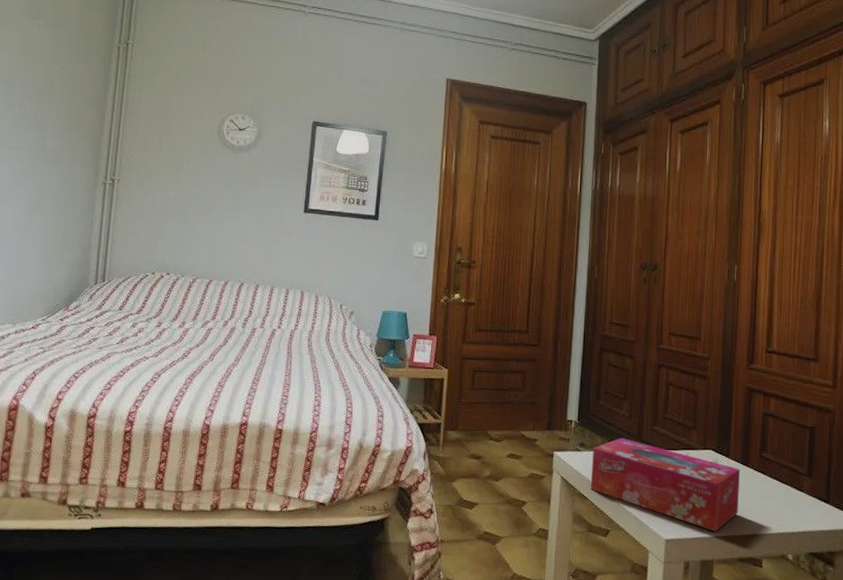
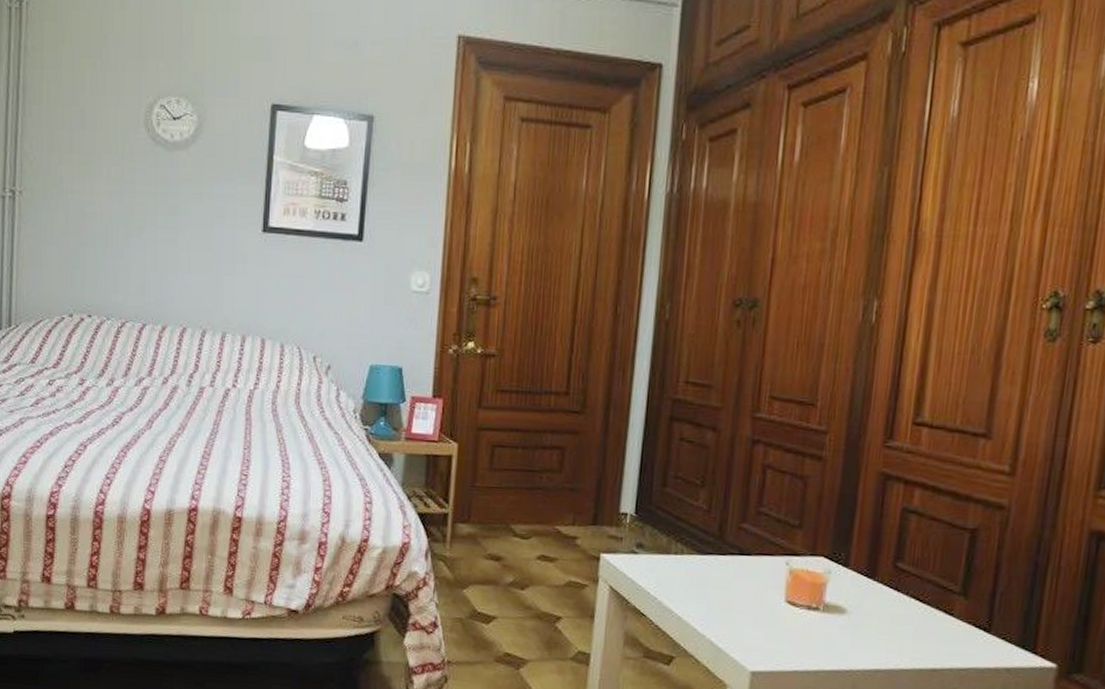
tissue box: present [590,438,740,532] -> none [649,538,863,664]

